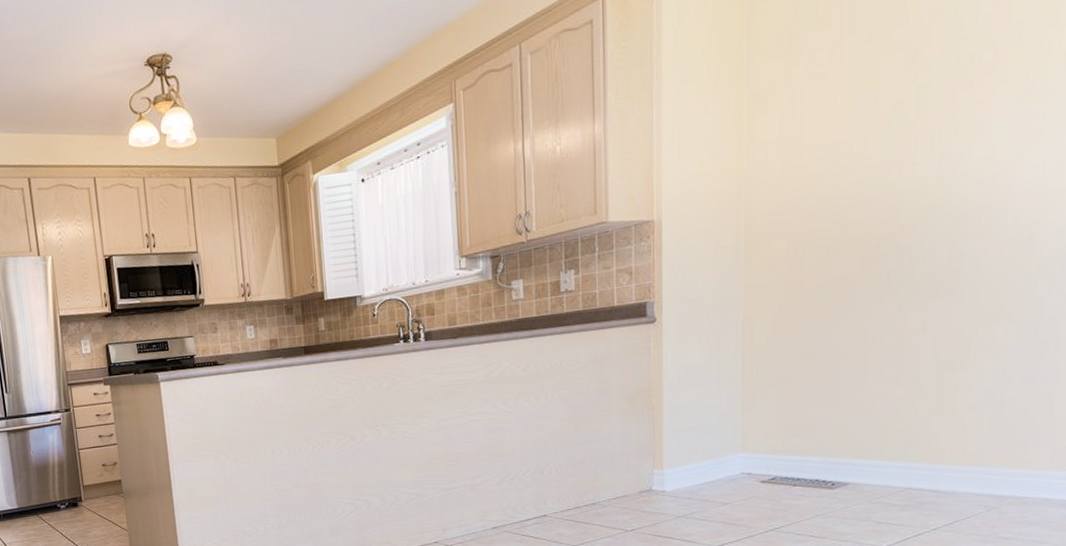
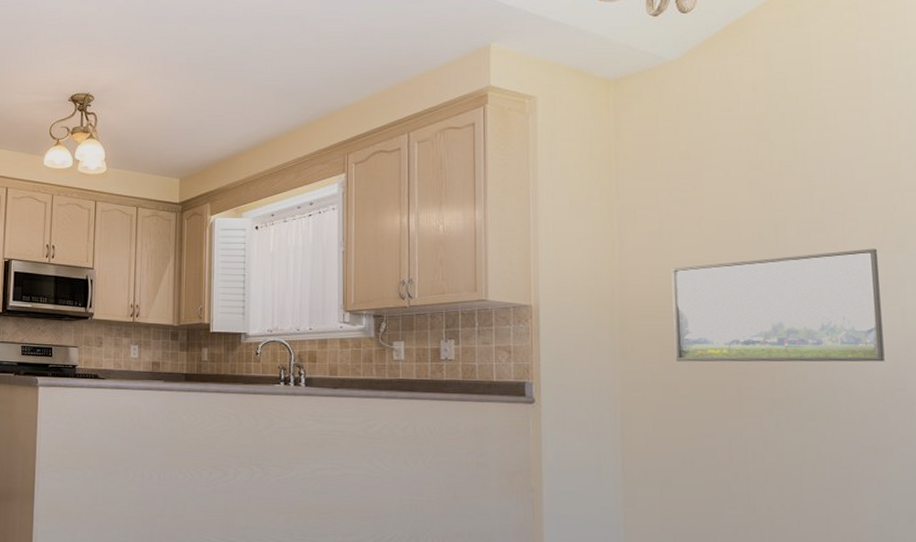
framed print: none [801,99,1026,257] -> present [671,248,885,362]

